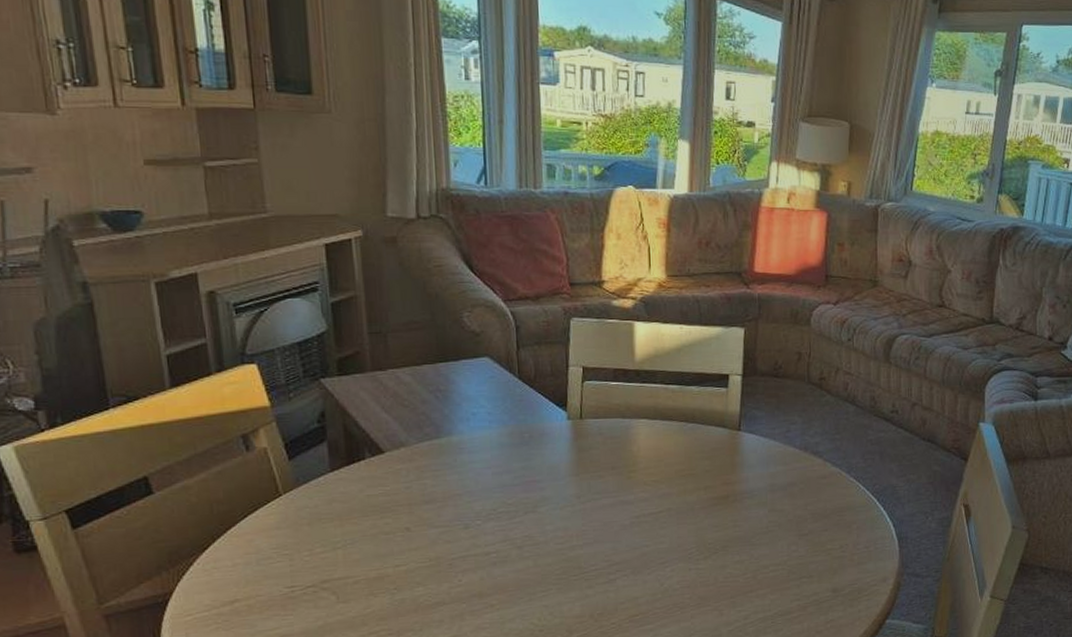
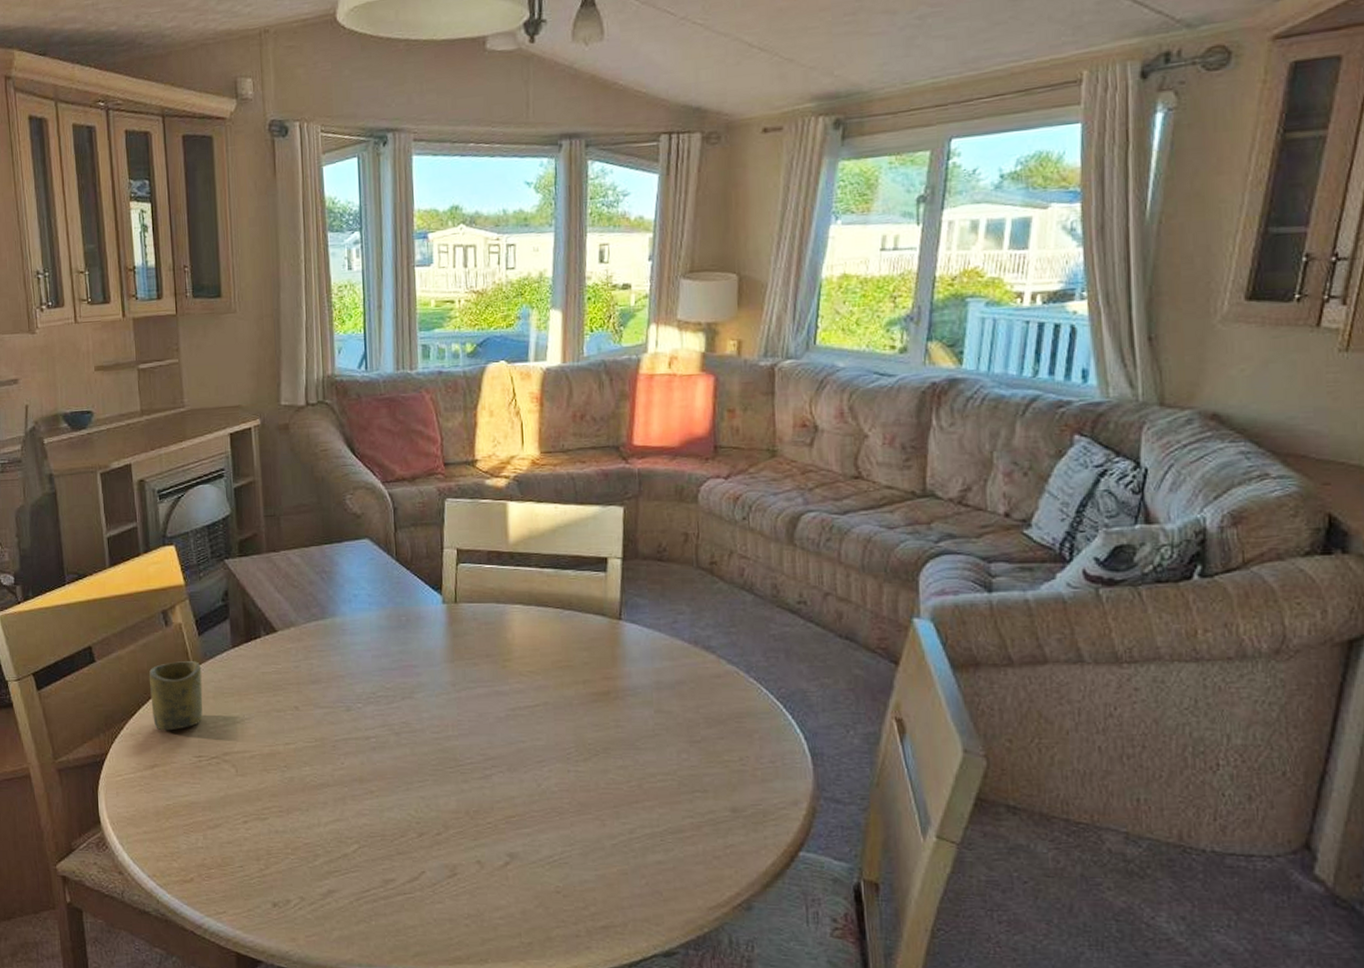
cup: none [225,487,296,563] -> present [148,661,203,731]

